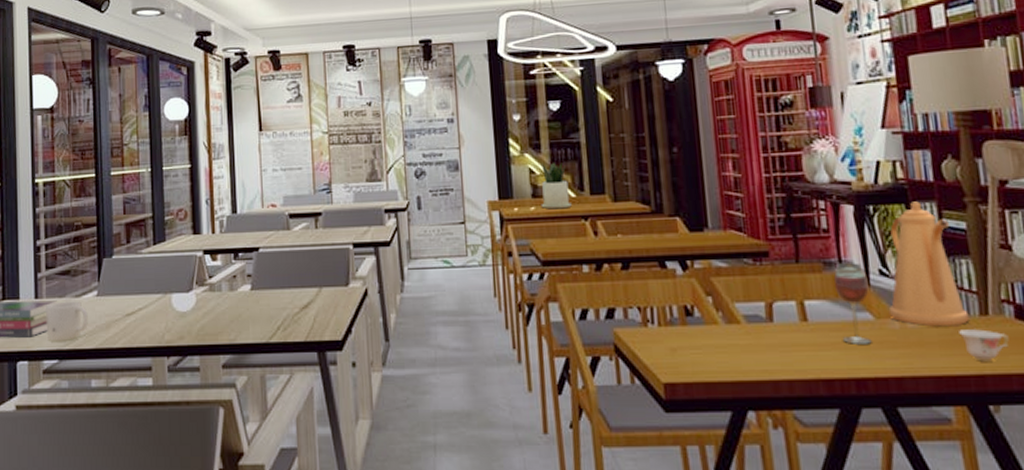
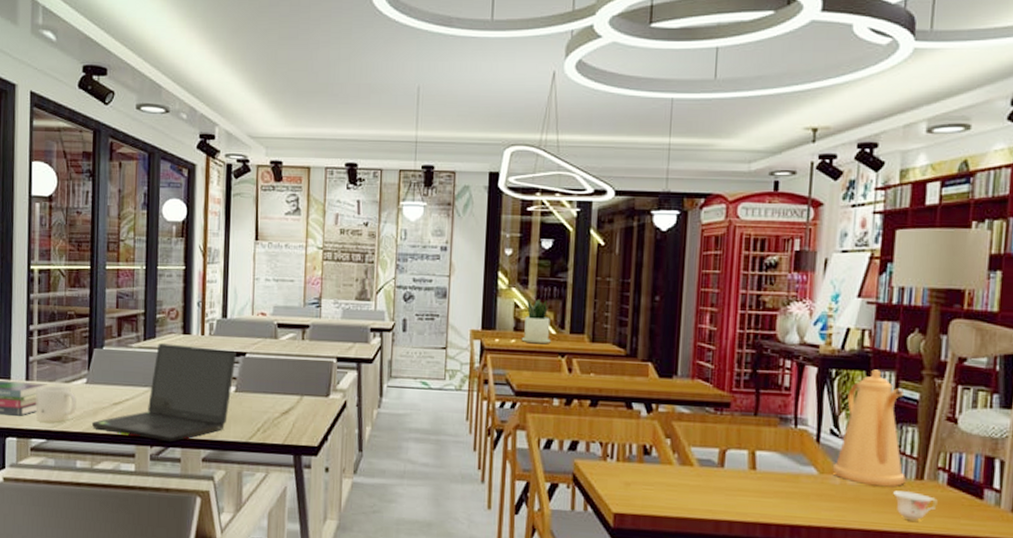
laptop: none [104,246,250,351] -> present [91,343,237,442]
wineglass: present [833,263,872,344] -> none [786,420,819,496]

